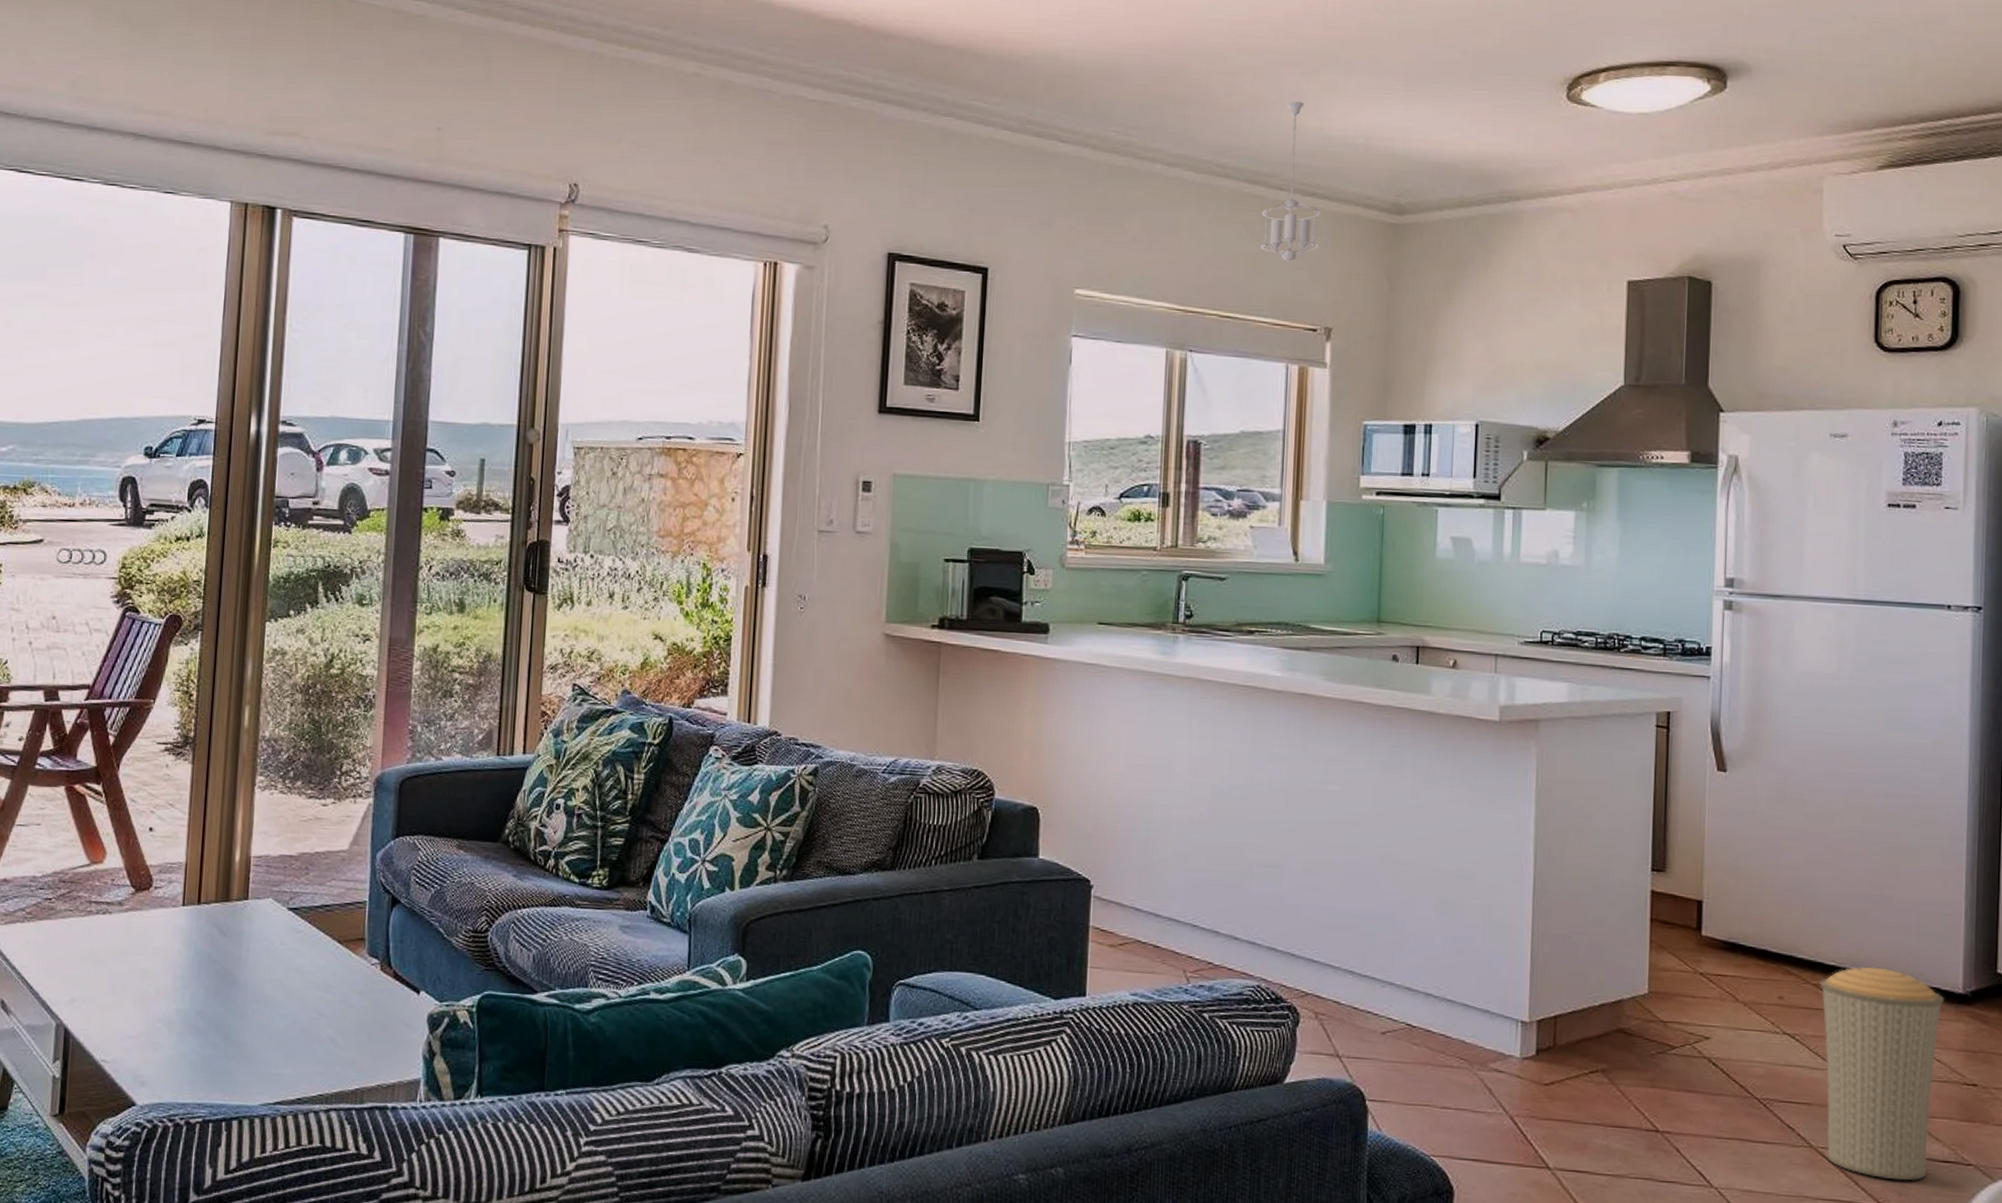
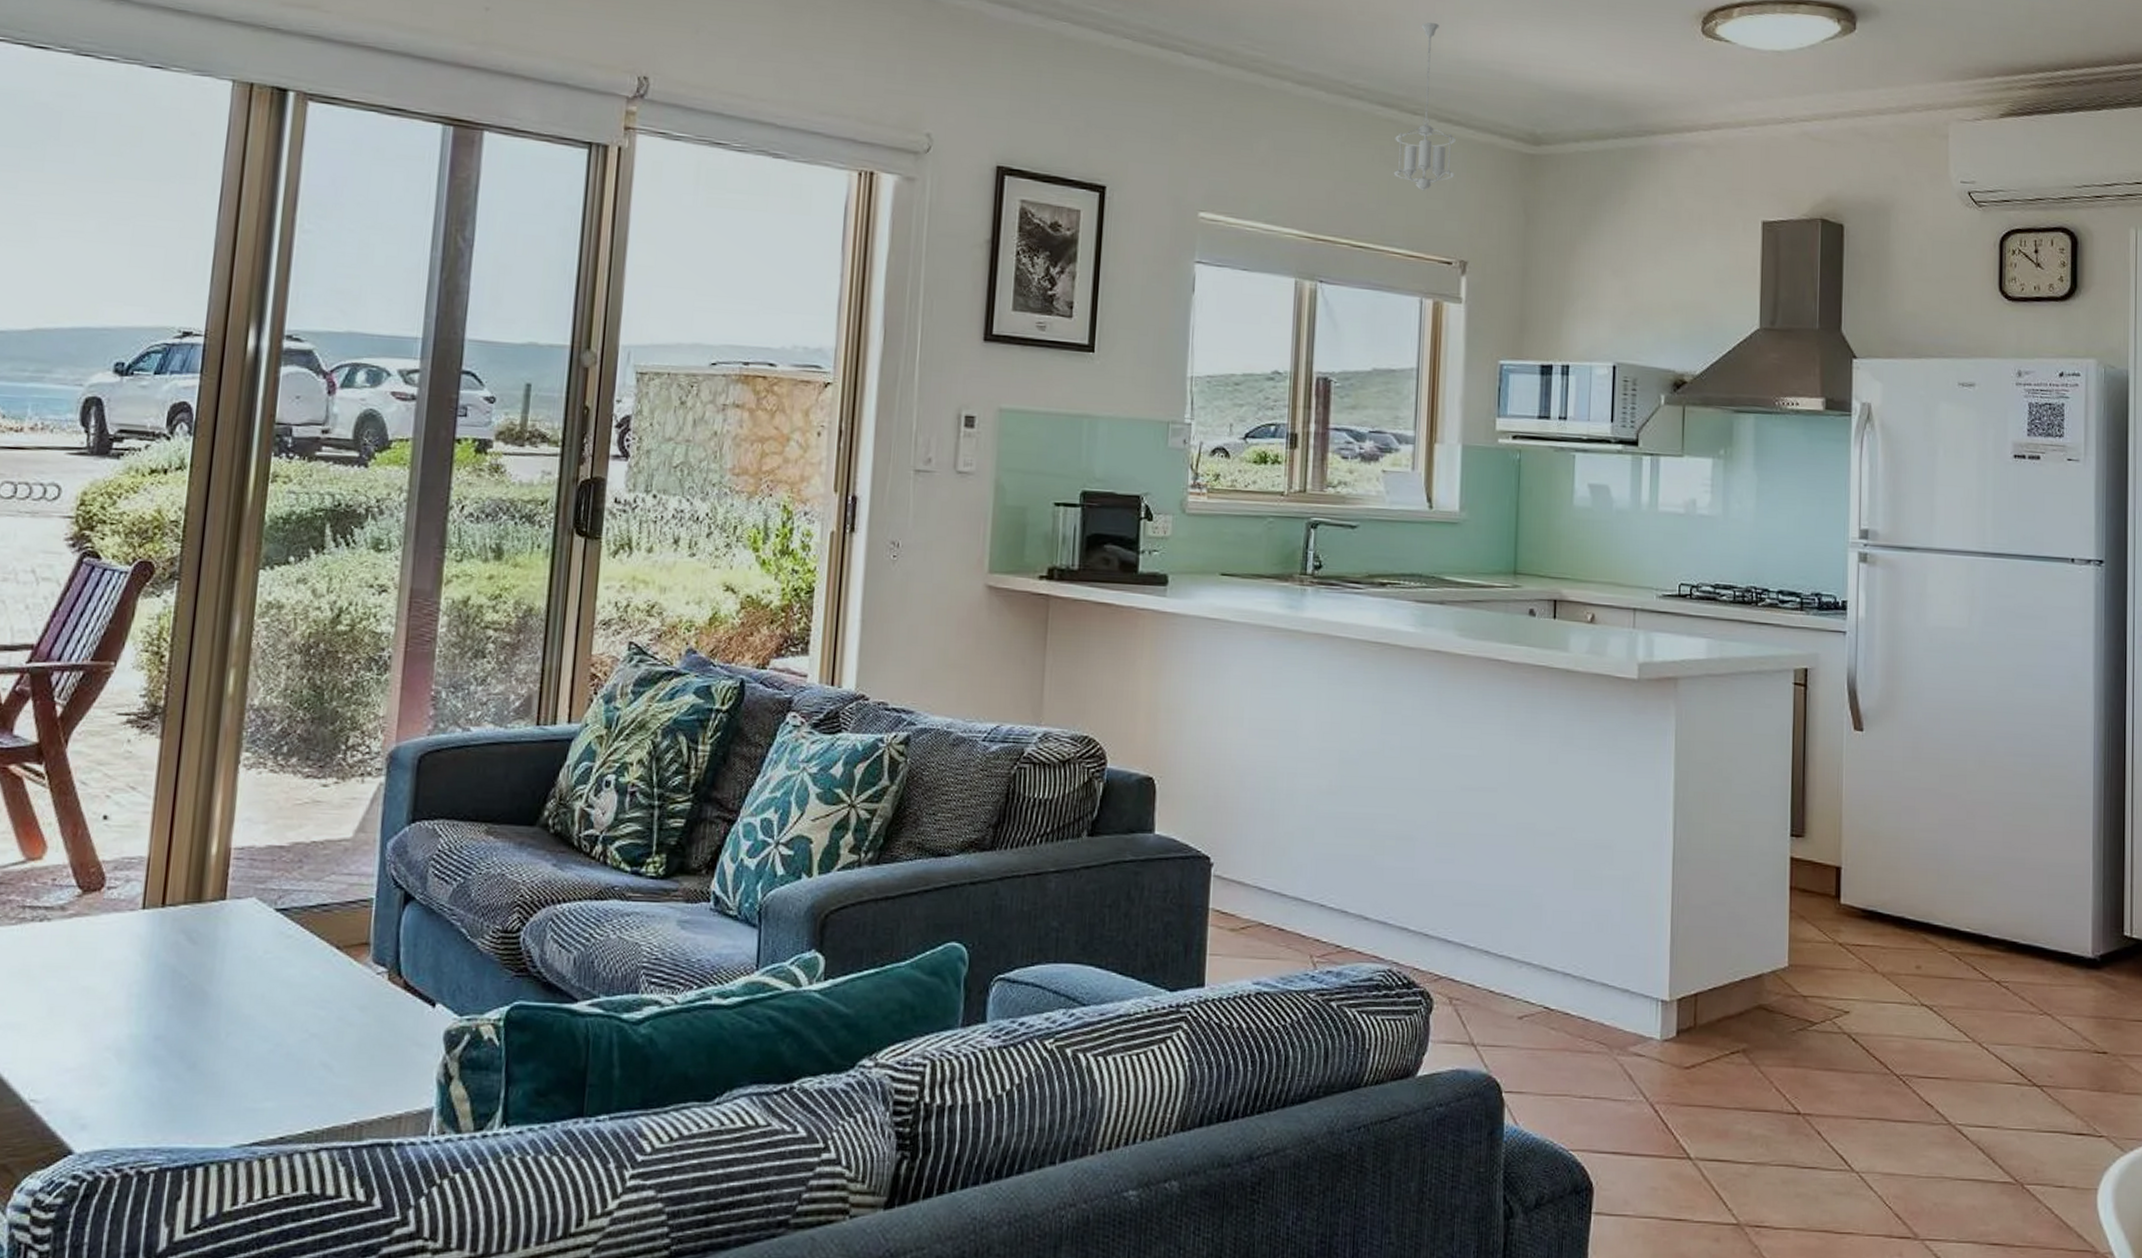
trash can: present [1819,967,1945,1181] -> none [1955,933,2075,1156]

